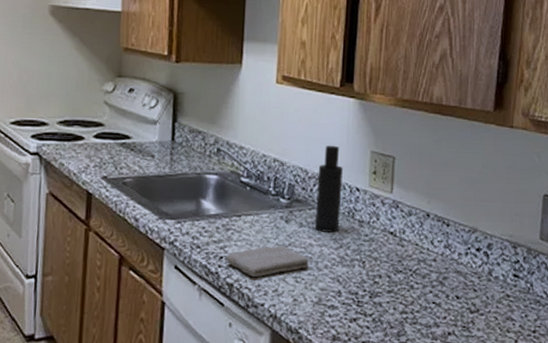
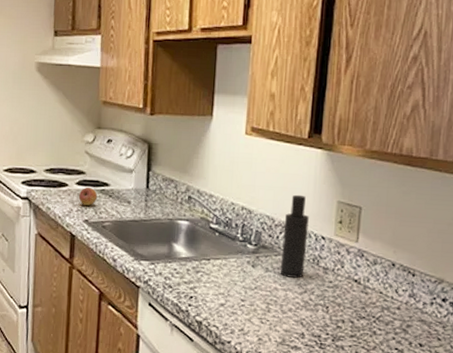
fruit: none [97,140,118,161] -> present [79,187,98,206]
washcloth: present [226,246,309,278] -> none [196,288,274,317]

